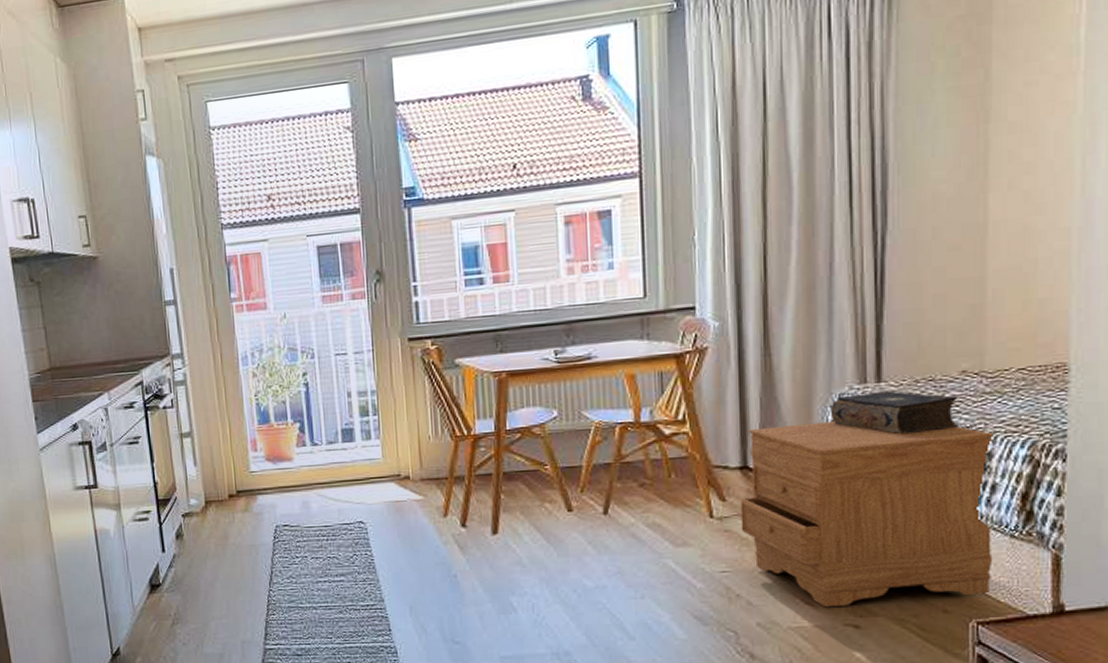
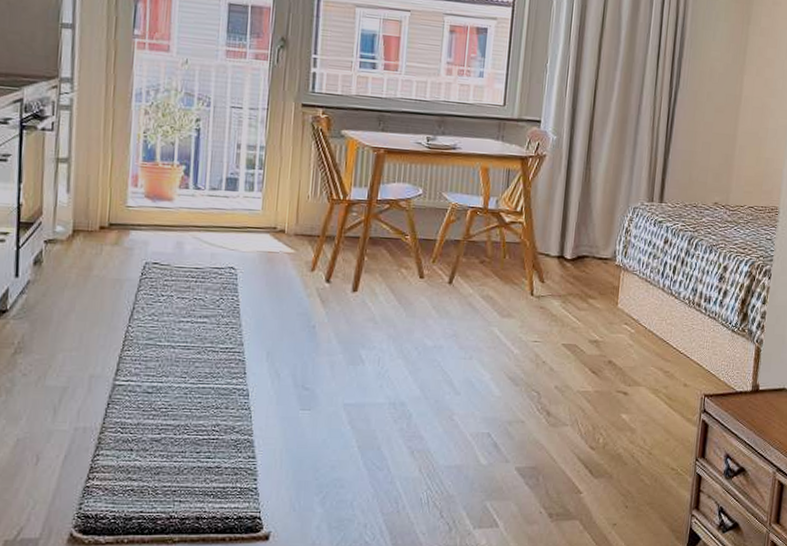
nightstand: present [740,421,993,608] -> none [552,226,729,377]
book: present [830,390,960,435] -> none [626,209,710,246]

